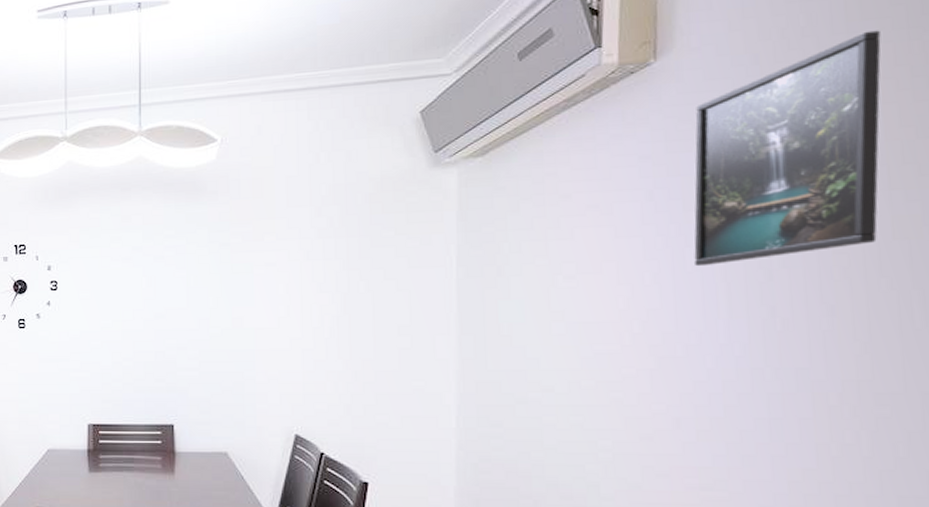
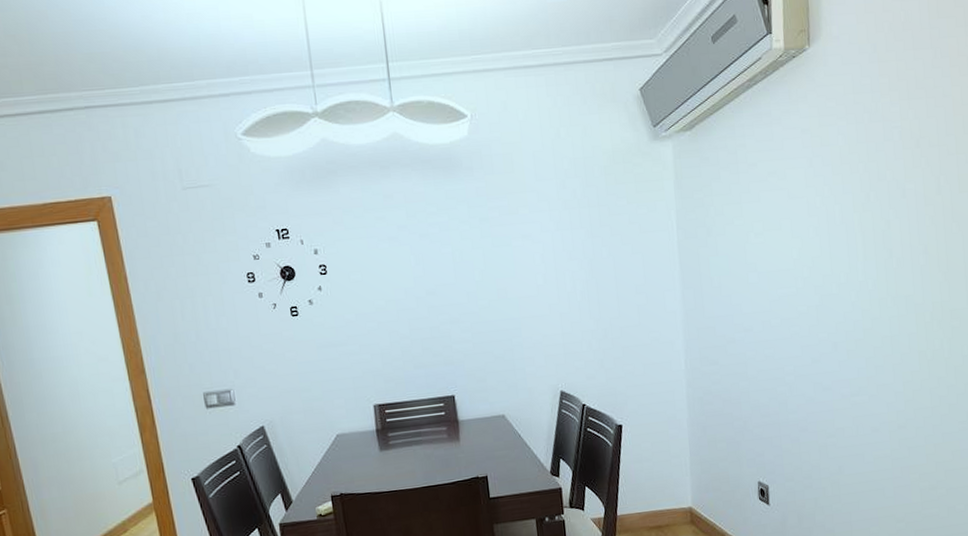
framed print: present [694,30,881,267] -> none [838,27,950,220]

